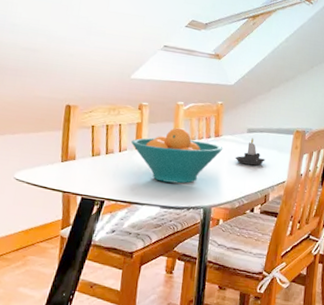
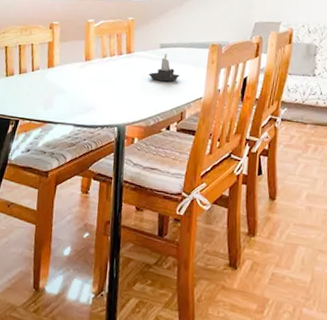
fruit bowl: present [131,127,223,184] -> none [43,45,136,102]

